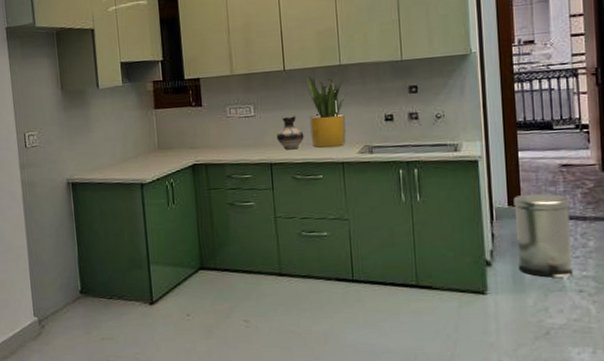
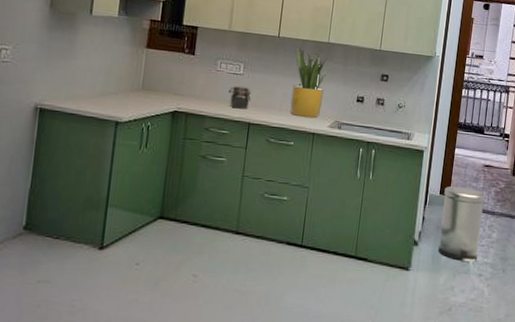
jar: none [243,127,268,151] -> present [229,85,251,109]
ceramic jug: present [276,115,304,150] -> none [259,80,285,114]

